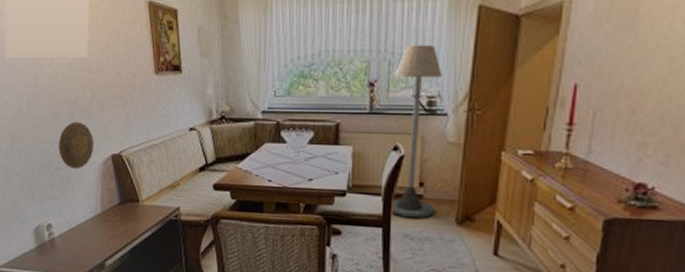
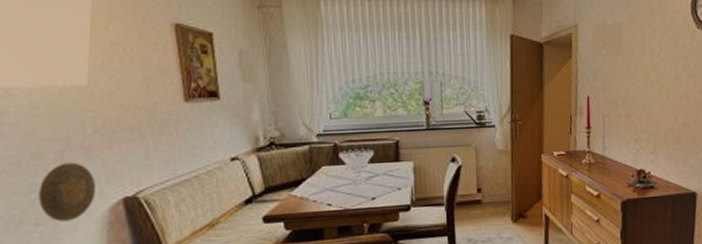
floor lamp: present [389,44,443,219] -> none [447,66,493,224]

